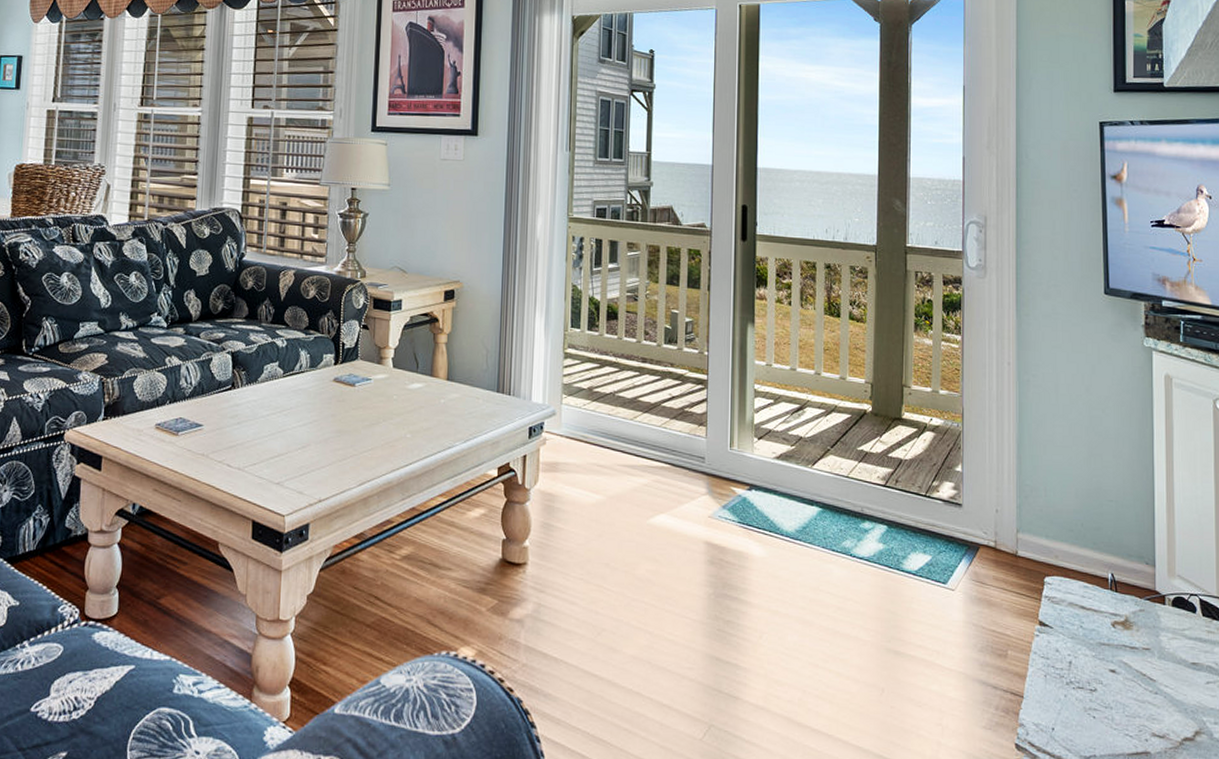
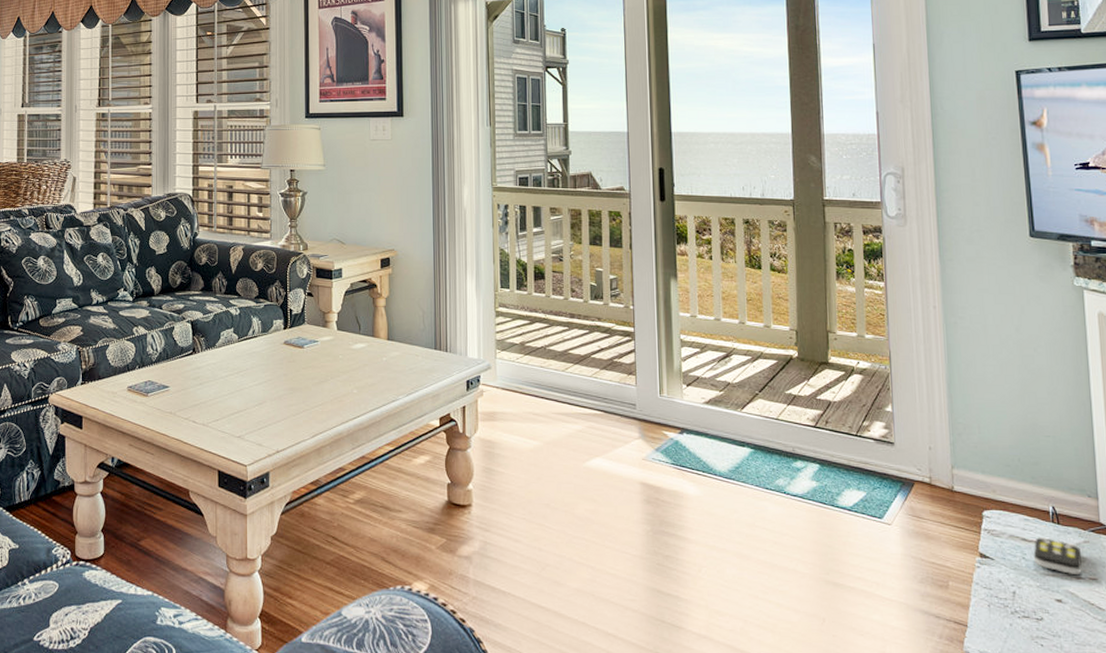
remote control: none [1090,605,1137,644] -> present [1033,537,1082,574]

